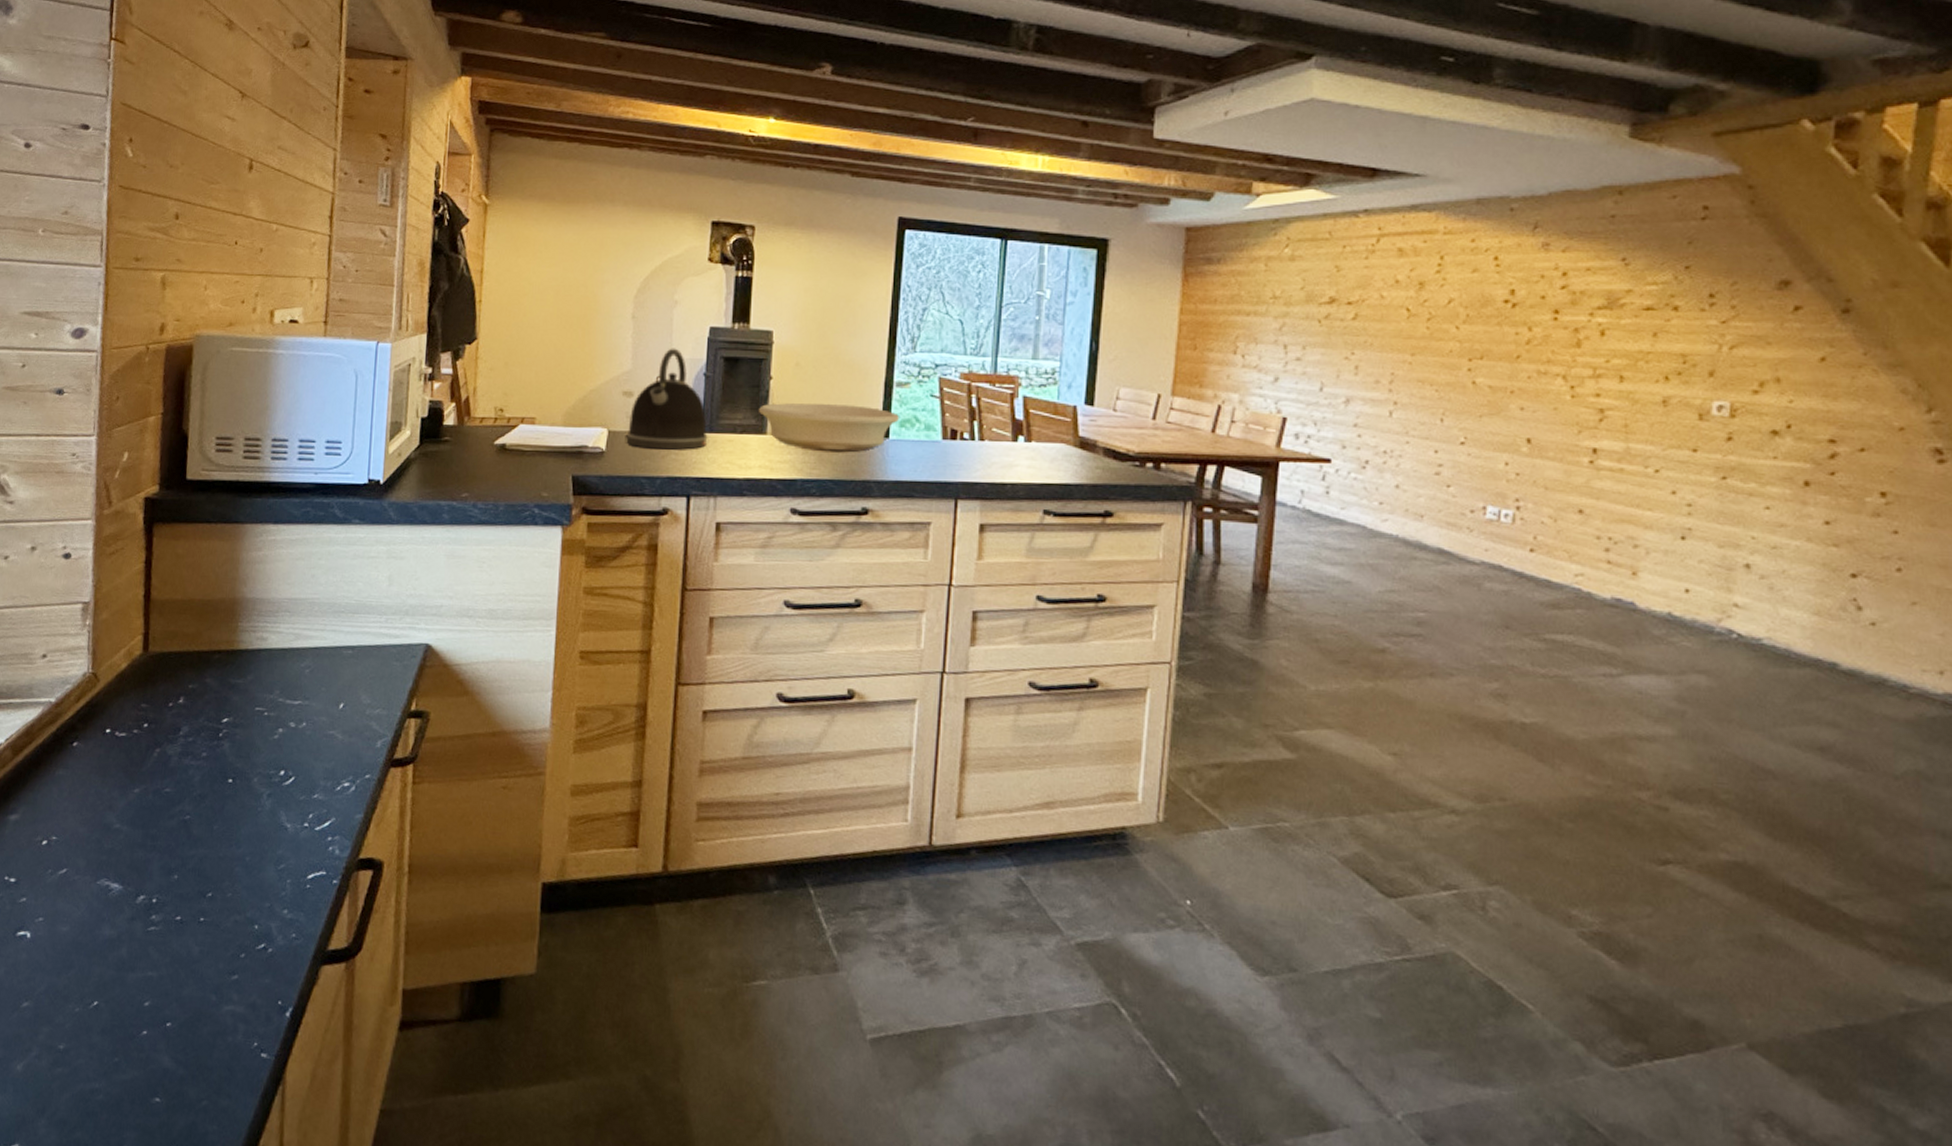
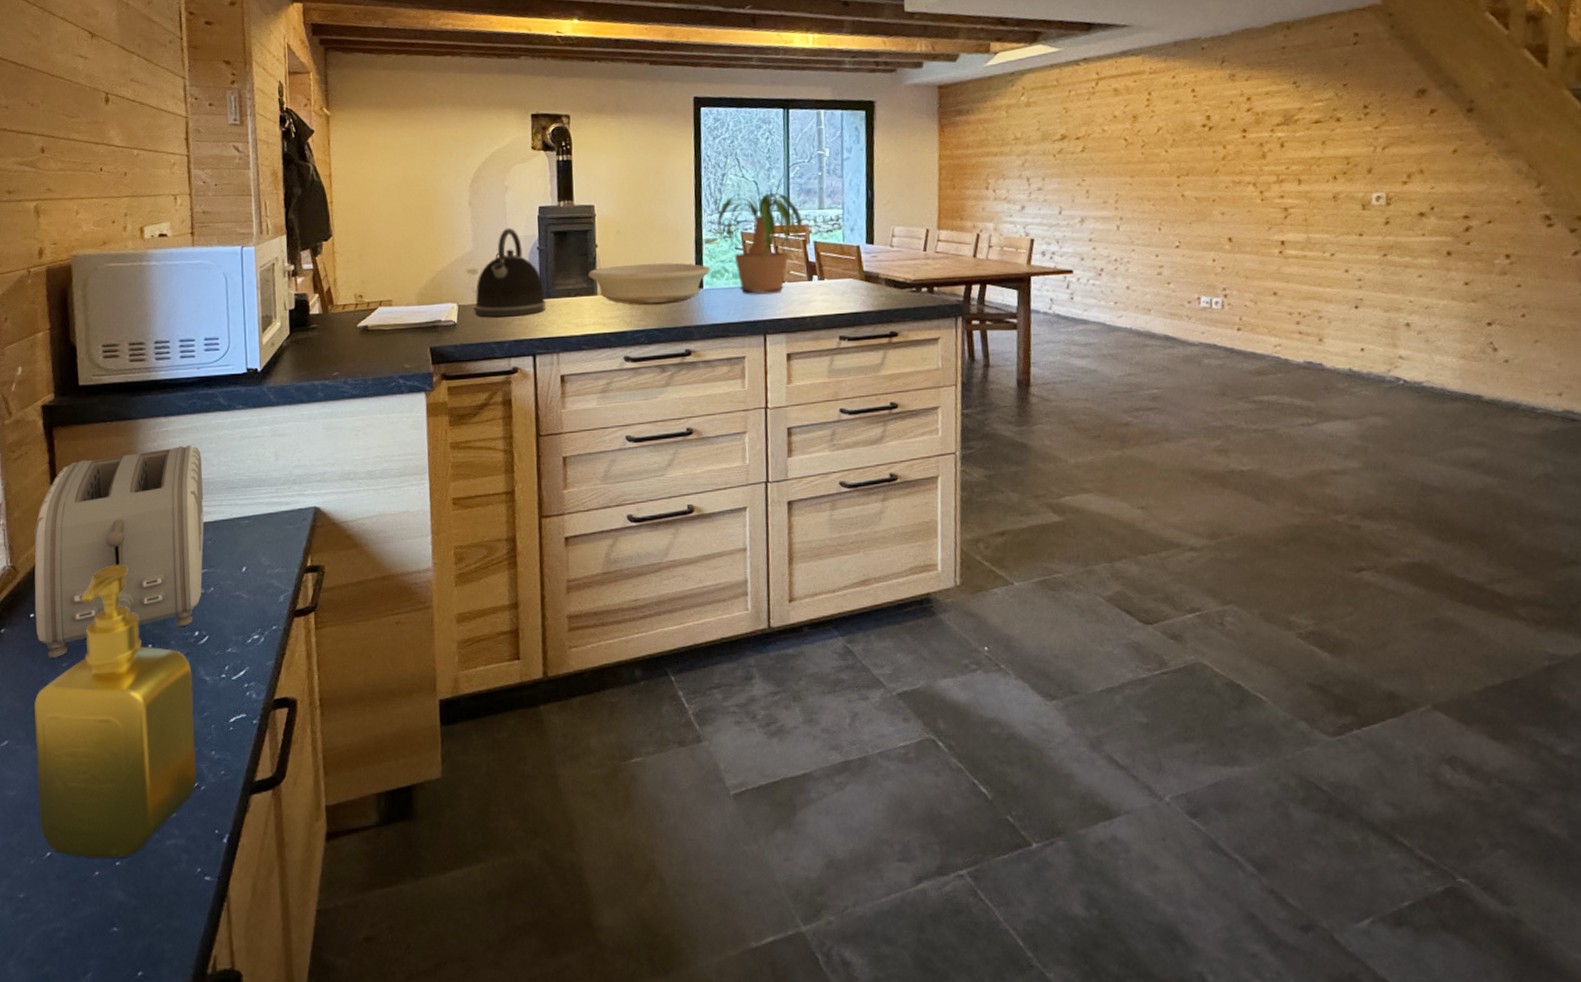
soap dispenser: none [90,685,273,1019] -> present [33,565,197,858]
toaster: none [111,559,309,782] -> present [34,446,204,658]
potted plant: none [902,332,1017,454] -> present [711,193,808,296]

